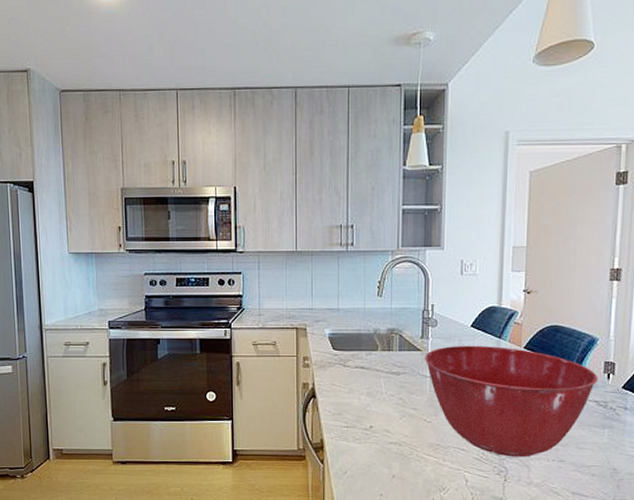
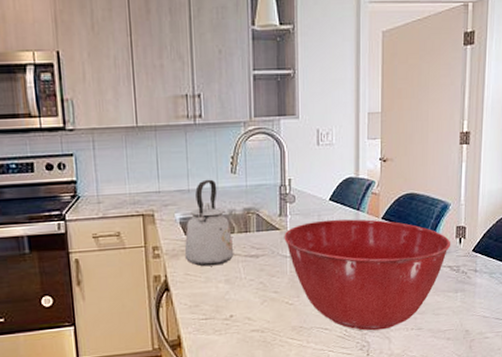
kettle: none [331,300,377,379] -> present [184,179,234,267]

